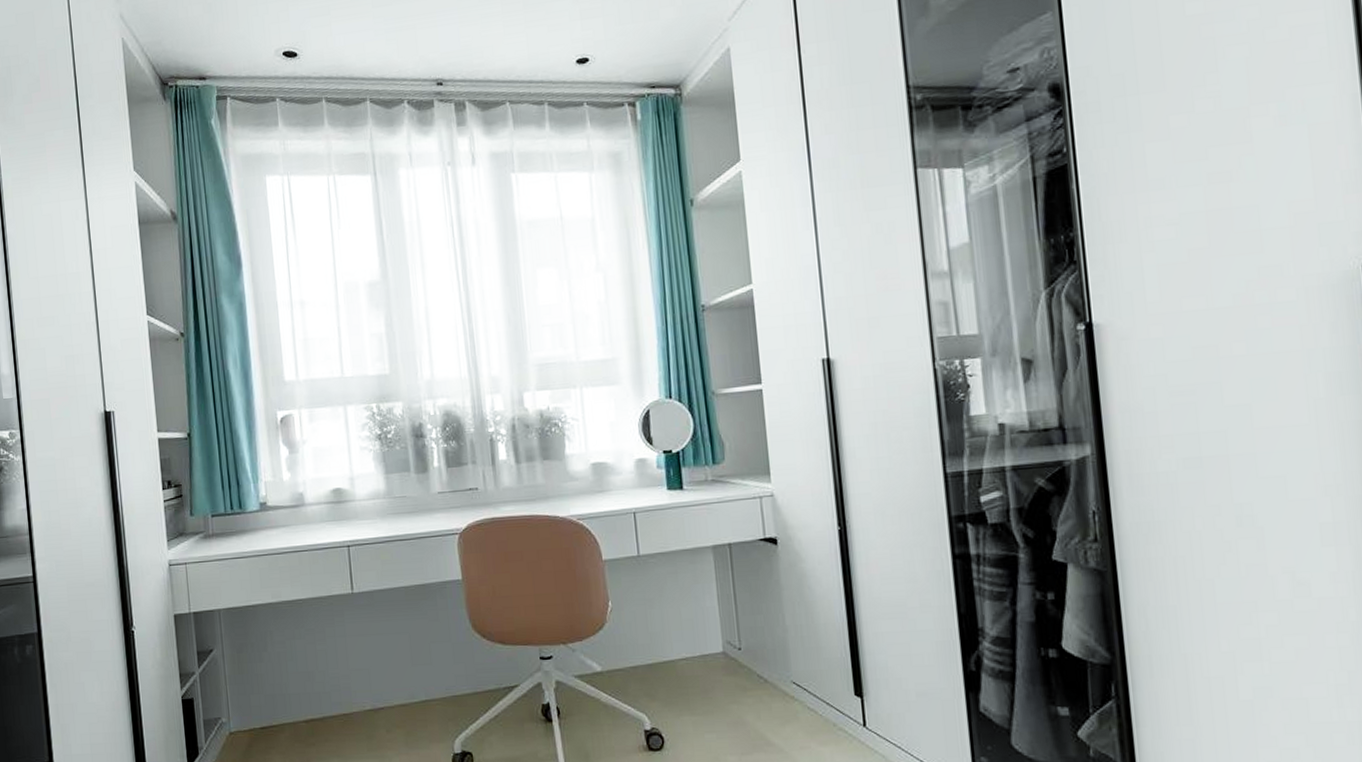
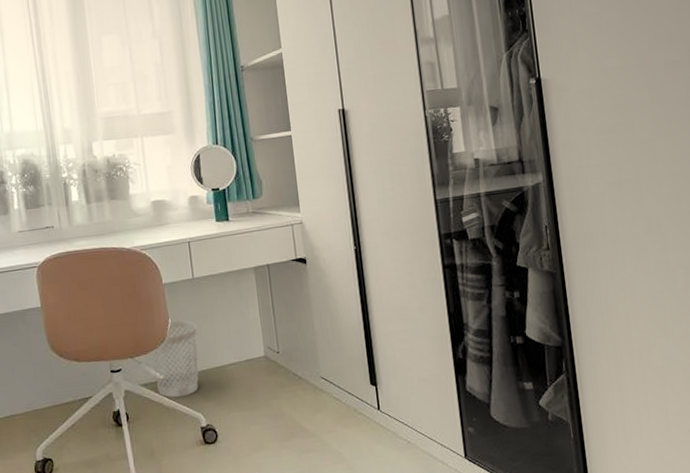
wastebasket: none [586,603,643,694] -> present [150,320,199,398]

